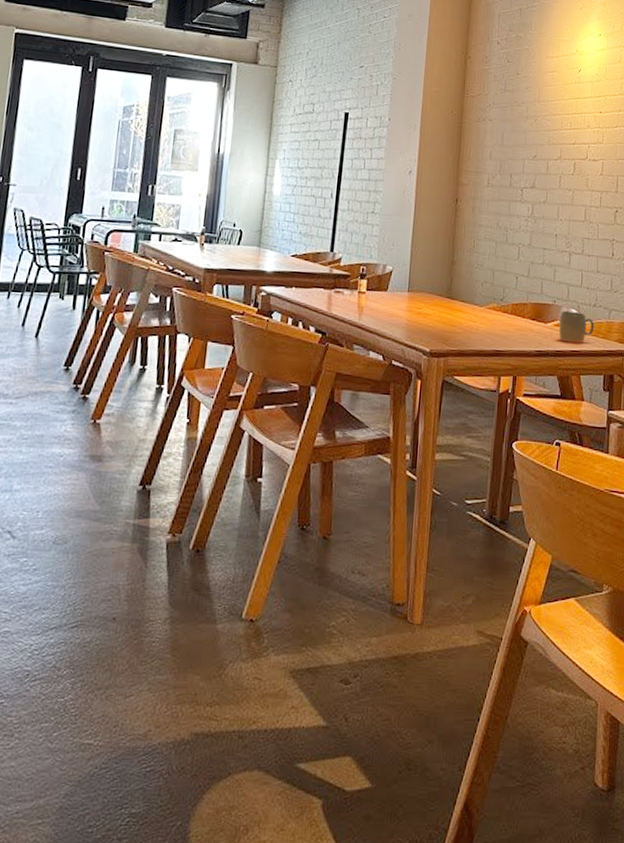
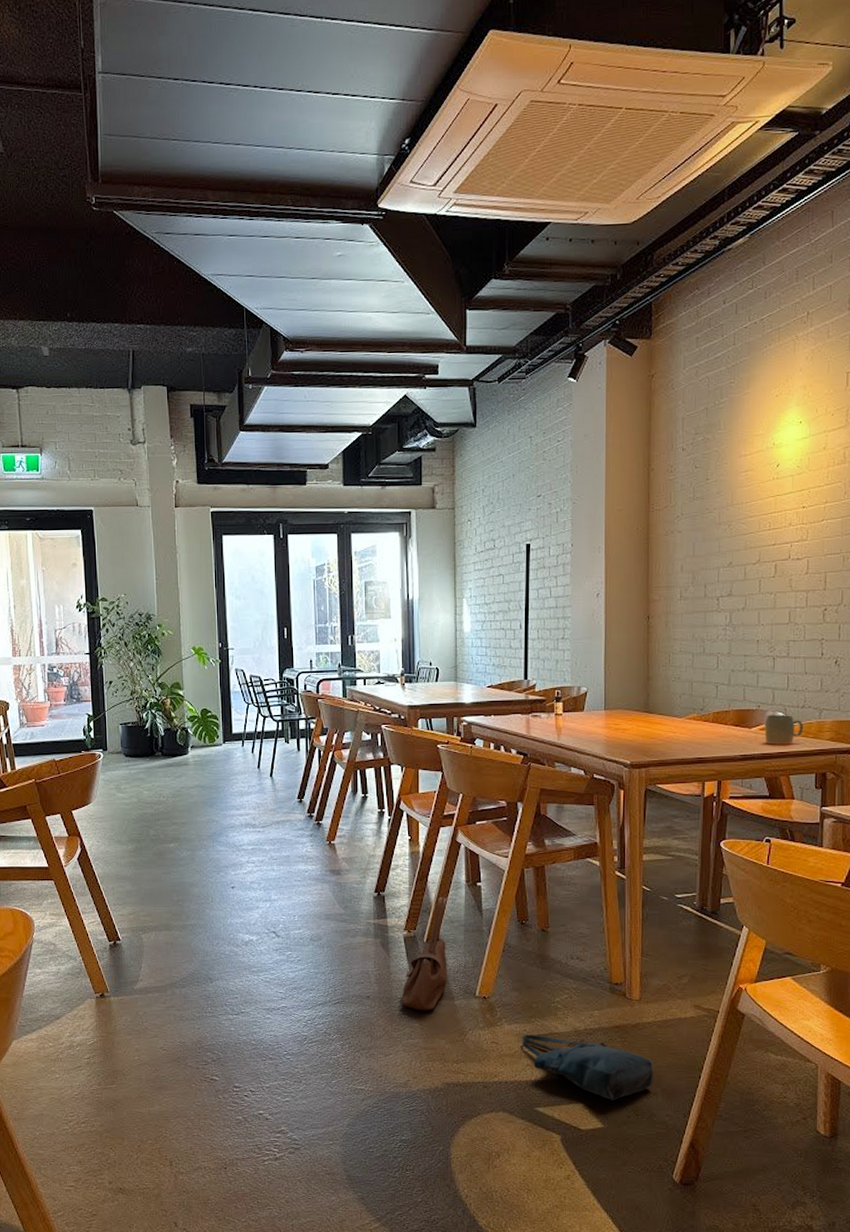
handbag: none [153,495,222,638] -> present [401,898,447,1011]
tote bag: none [289,667,431,752] -> present [523,1034,653,1101]

